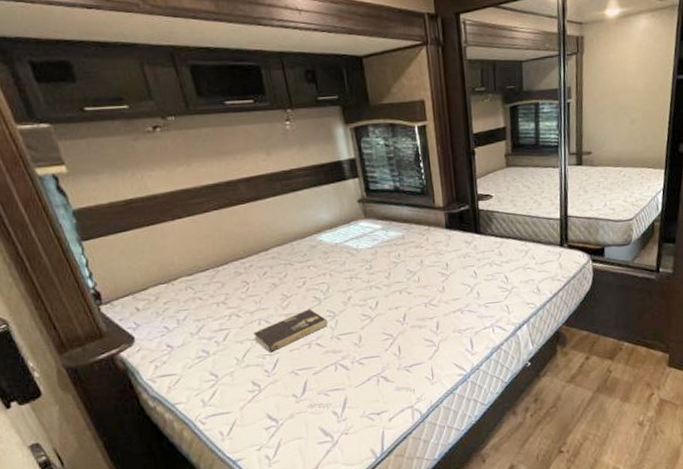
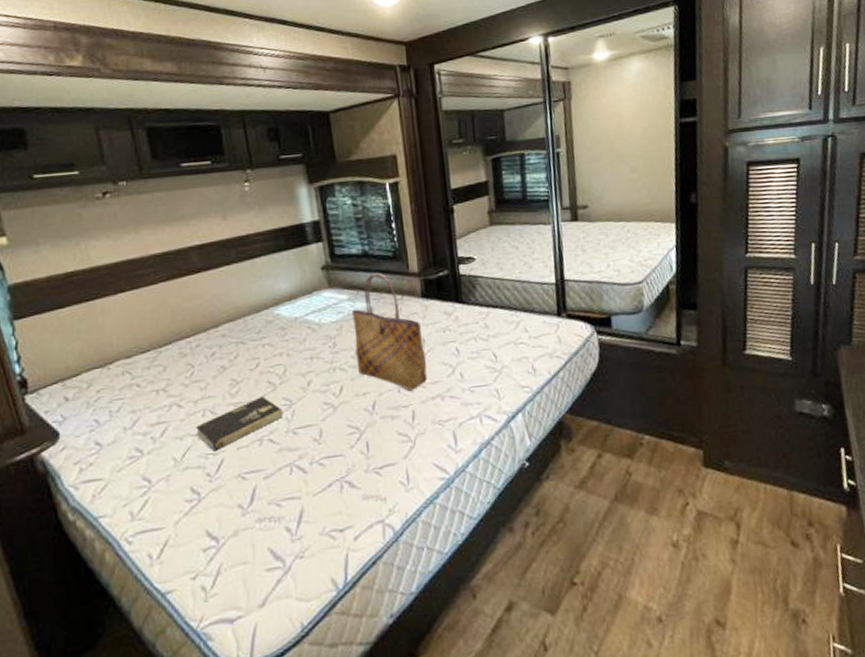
tote bag: none [384,207,450,306] -> present [351,273,427,391]

